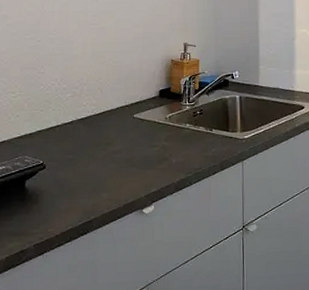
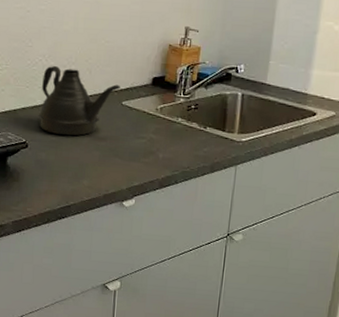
teapot: none [54,88,131,153] -> present [38,65,120,136]

